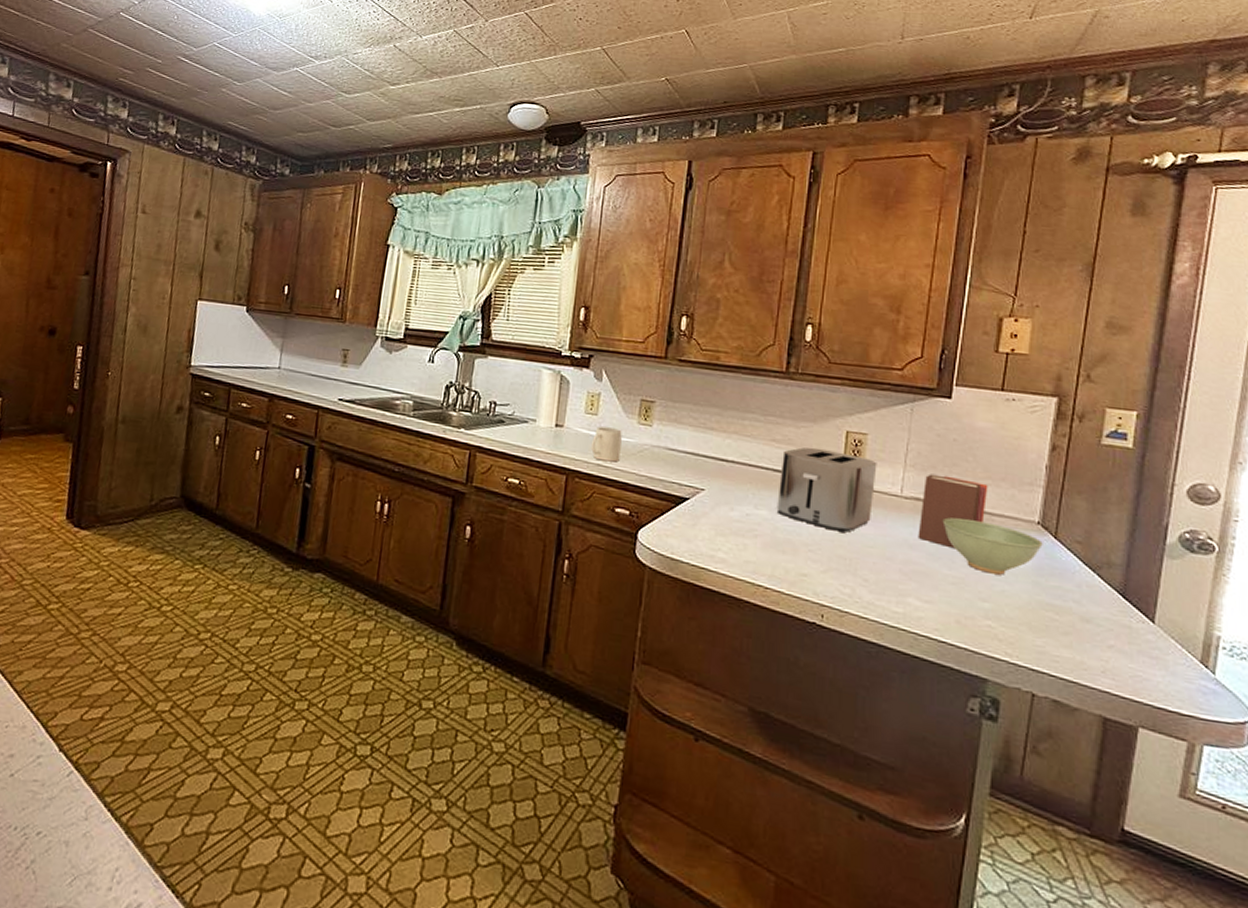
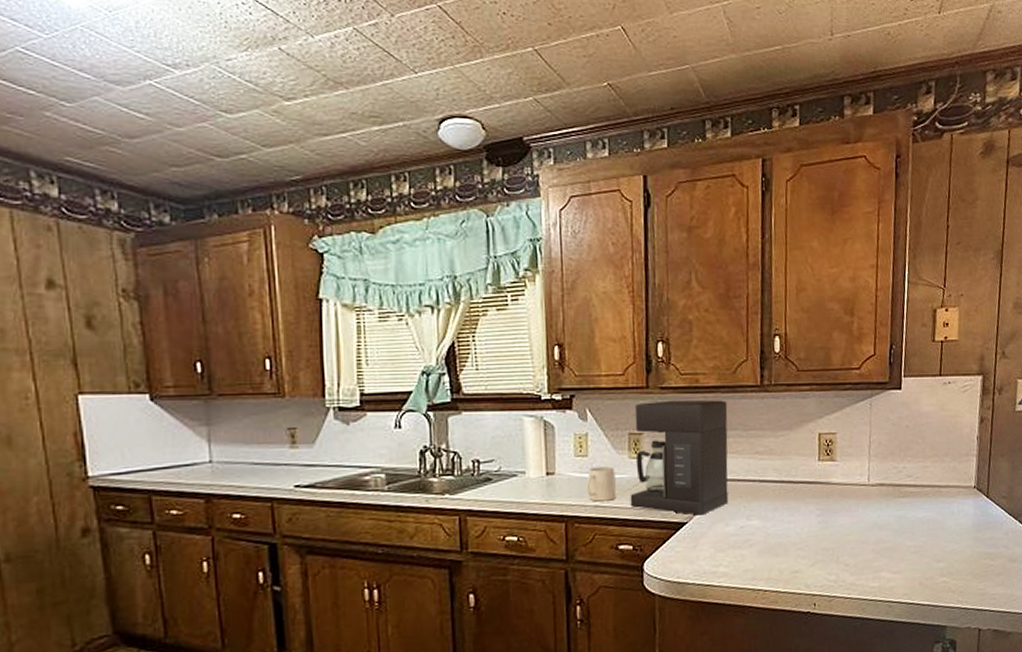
coffee maker: none [633,372,747,494] -> present [630,399,729,515]
toaster: present [776,447,877,534] -> none [766,453,847,528]
books: present [918,474,988,549] -> none [884,459,936,523]
bowl: present [942,517,1043,575] -> none [902,494,979,538]

